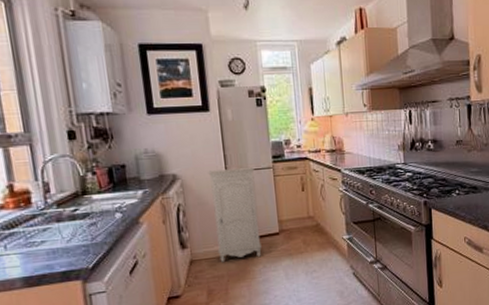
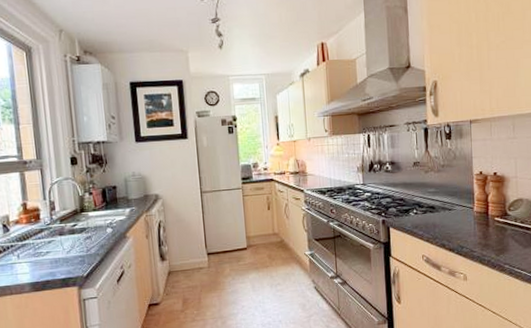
storage cabinet: present [208,167,262,262] -> none [185,188,231,274]

